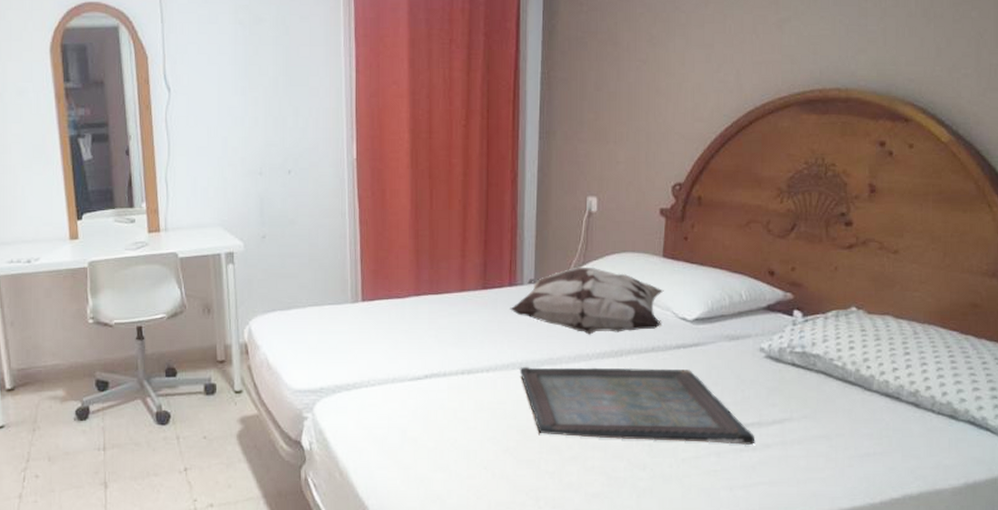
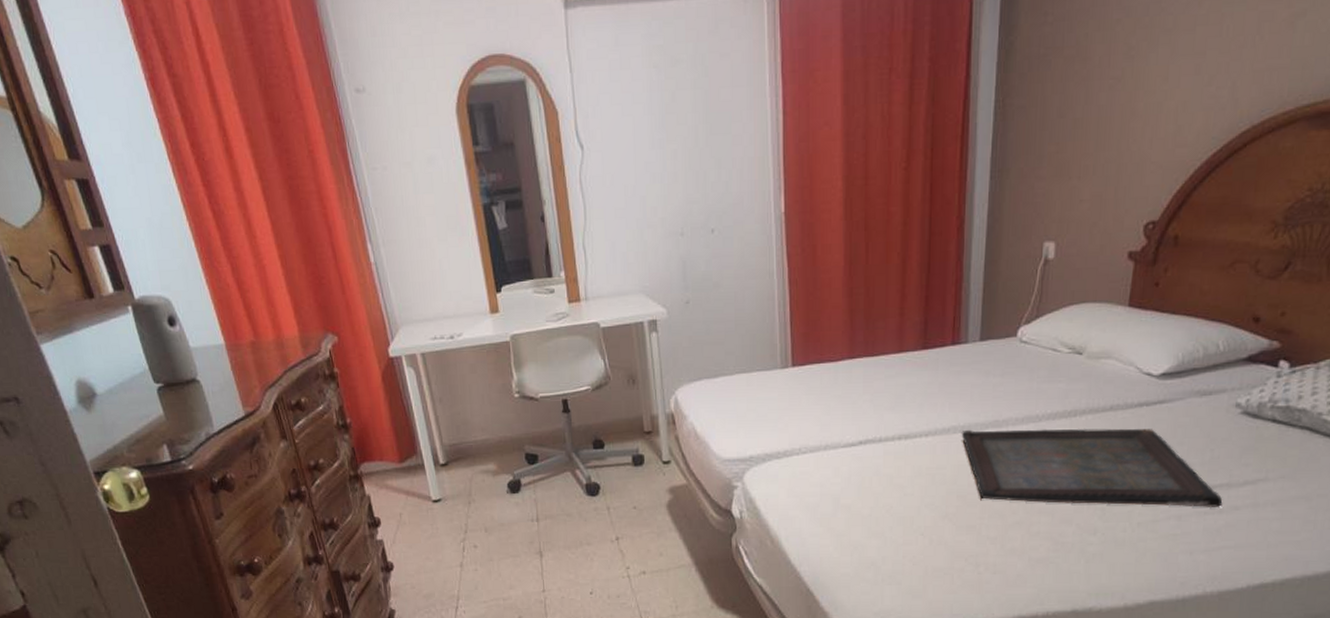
decorative pillow: present [510,266,664,335] -> none [952,321,1128,395]

